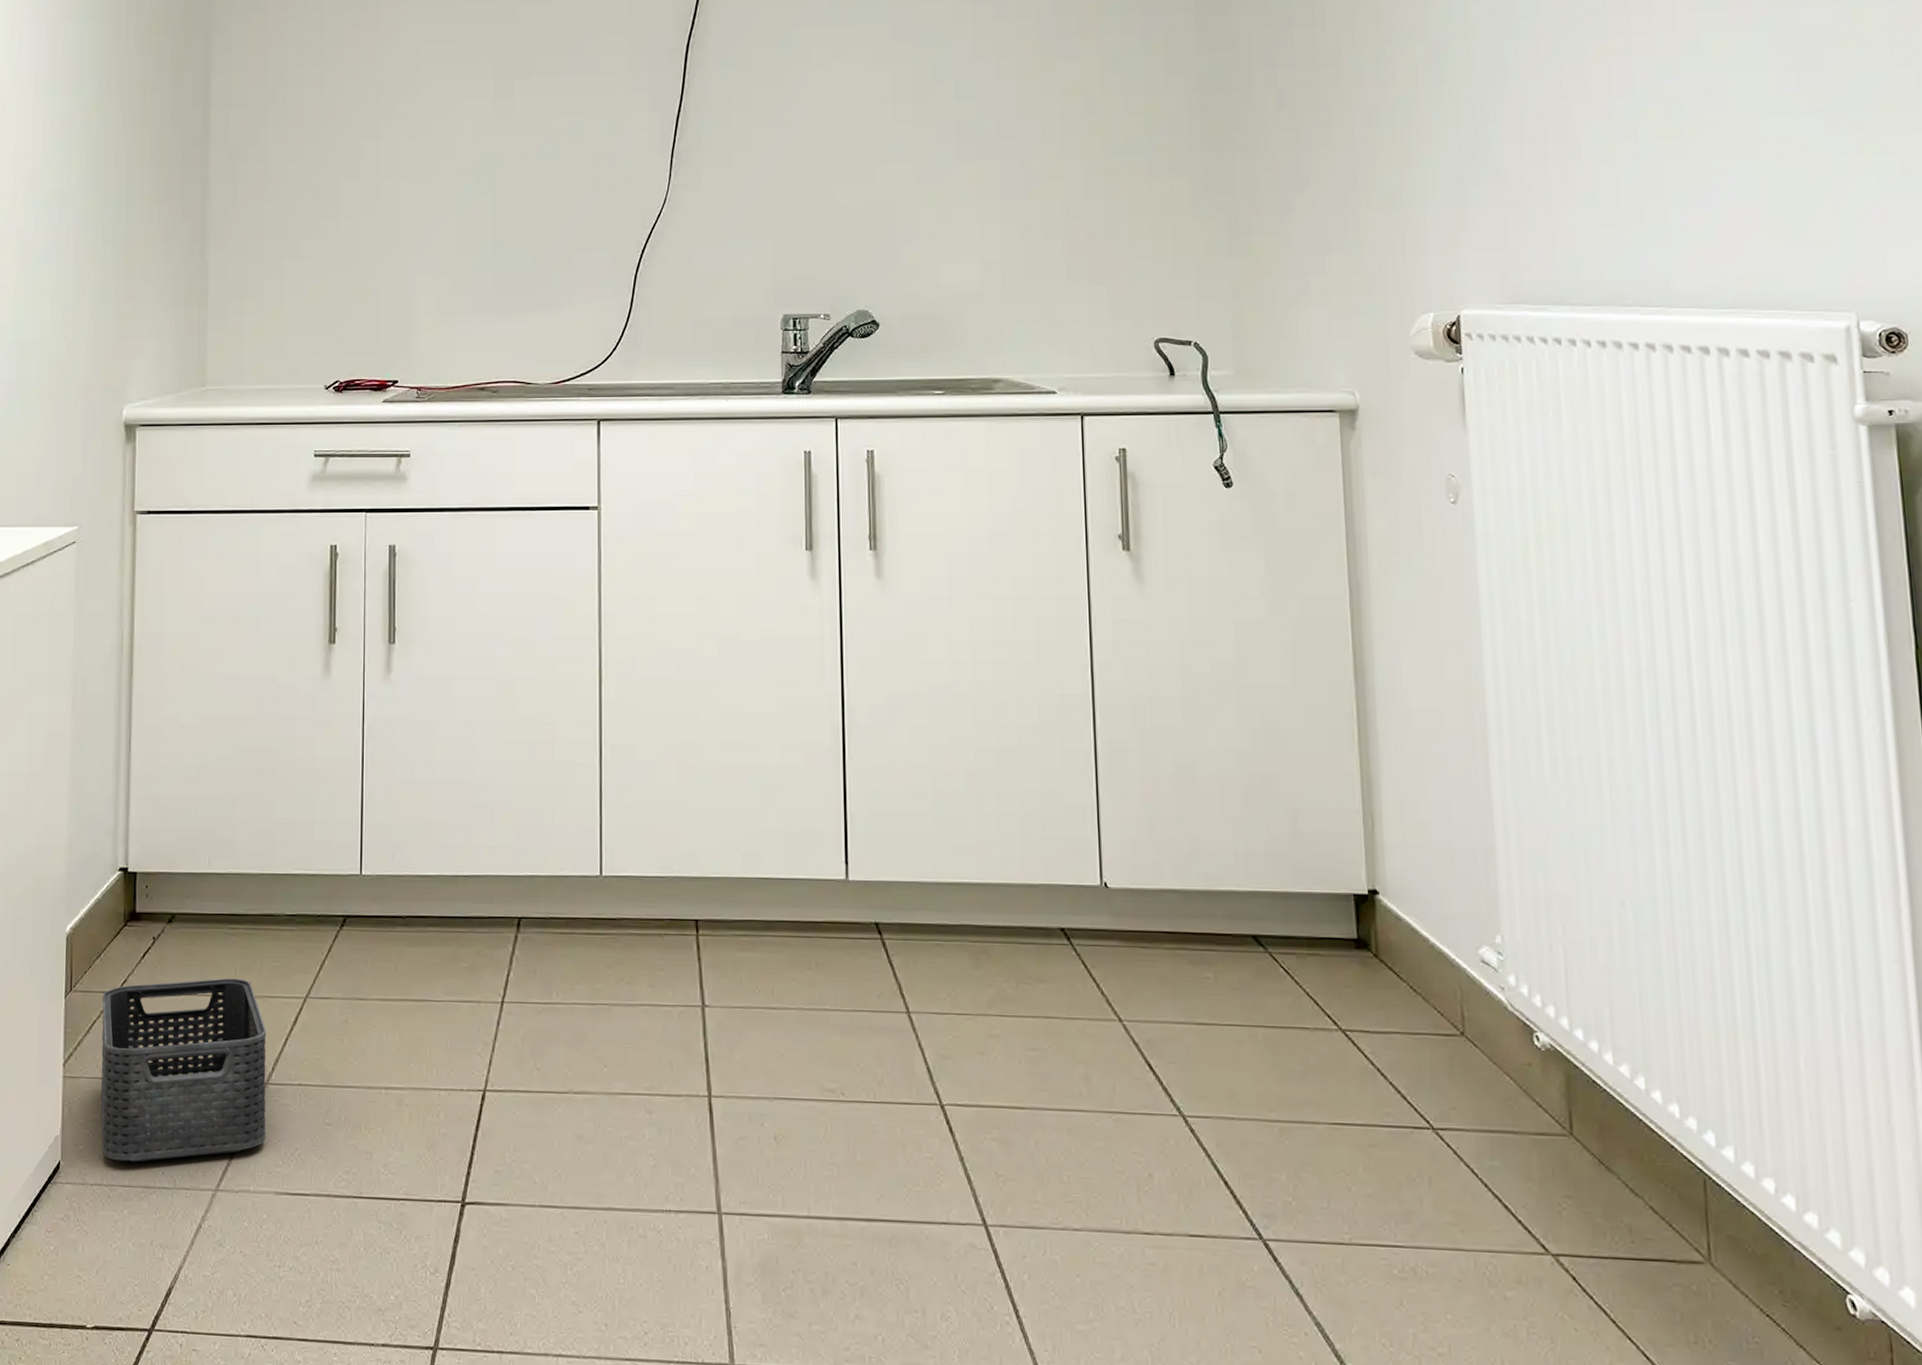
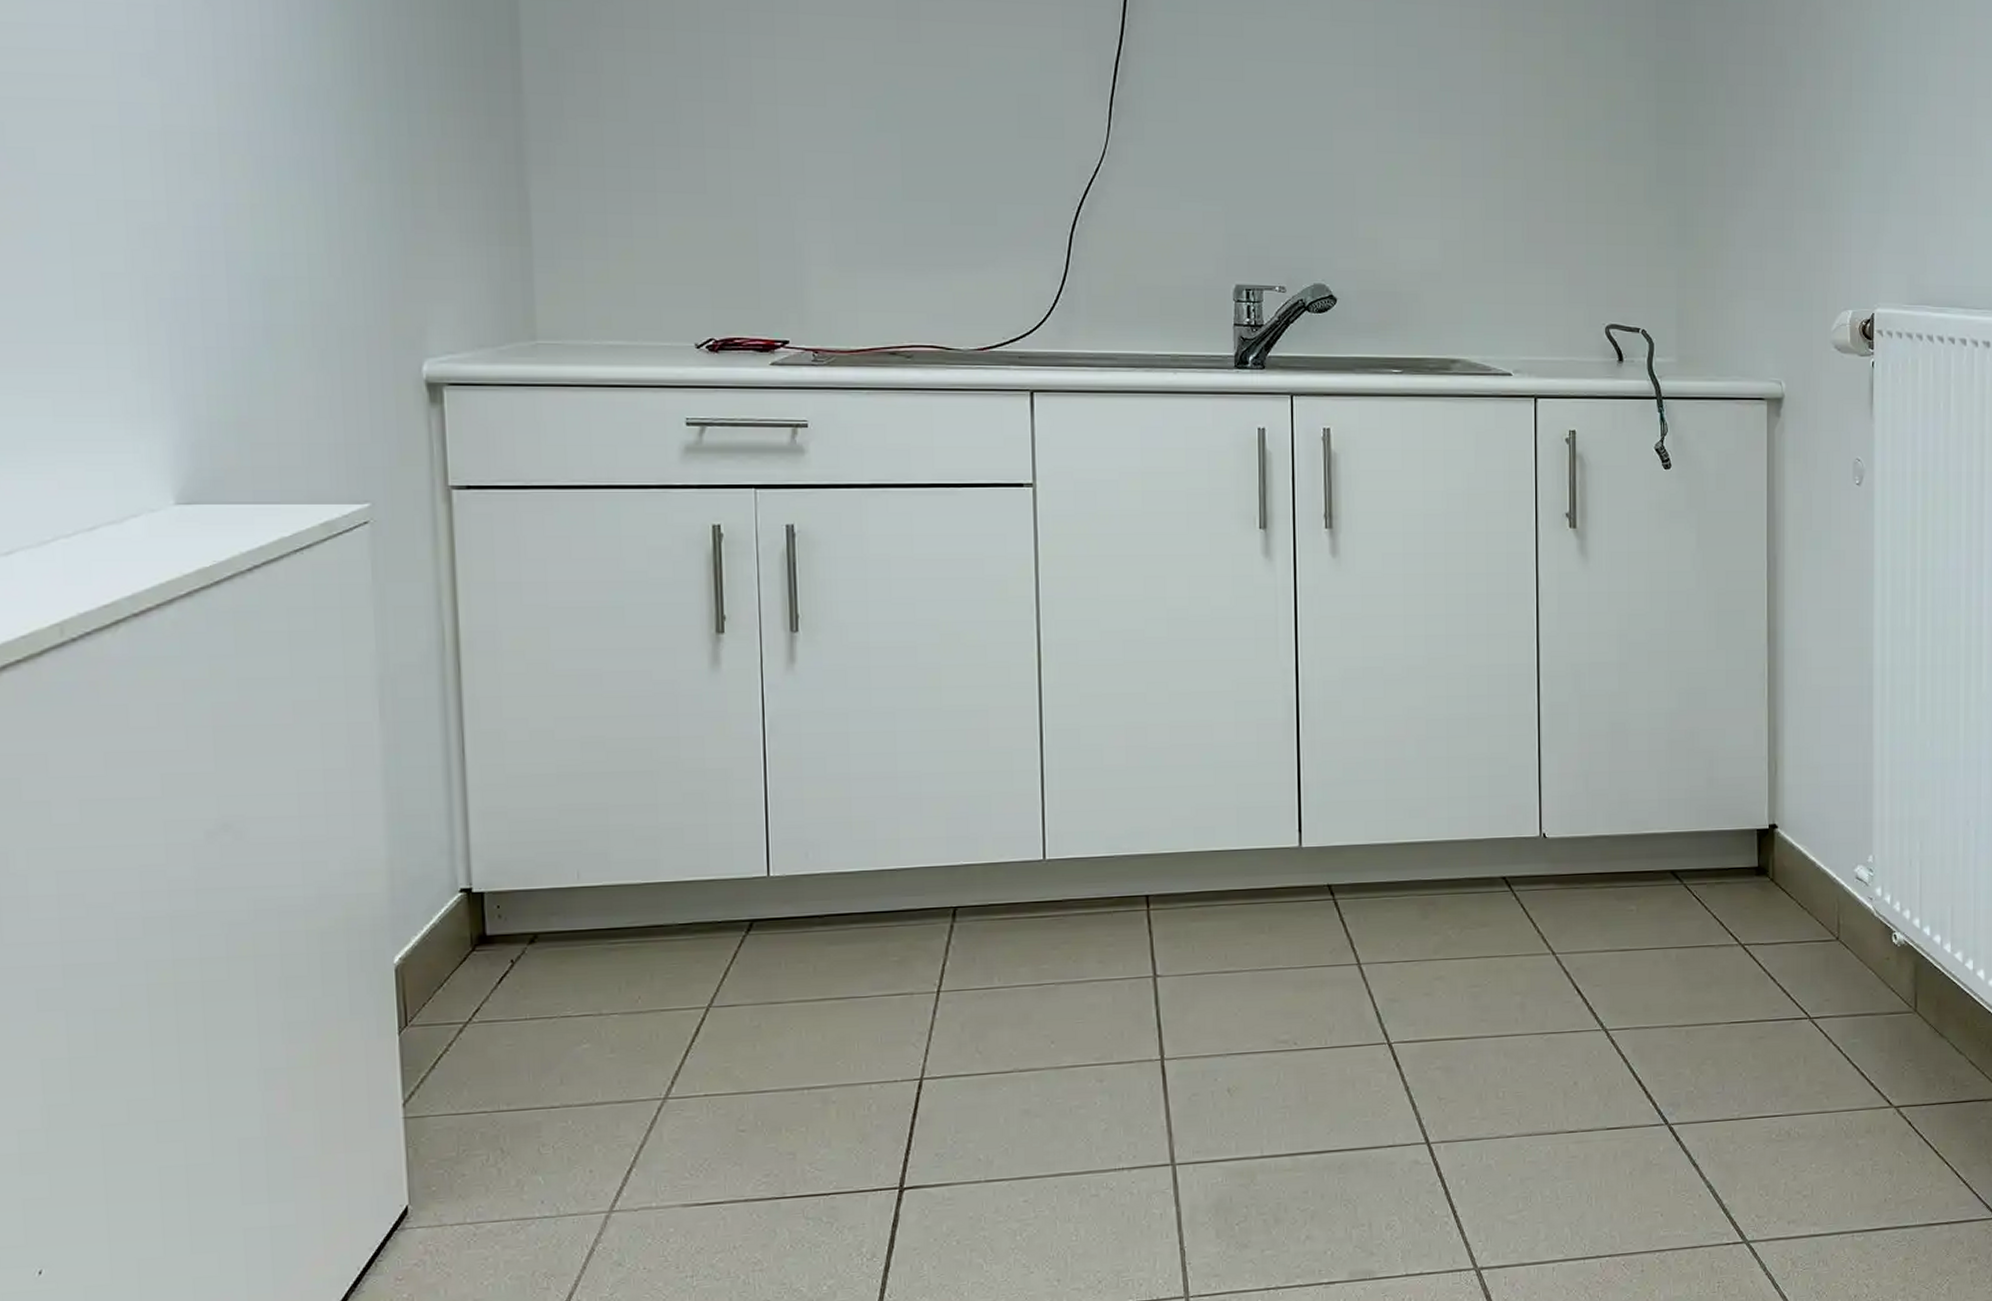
storage bin: present [100,978,267,1162] -> none [449,994,669,1197]

